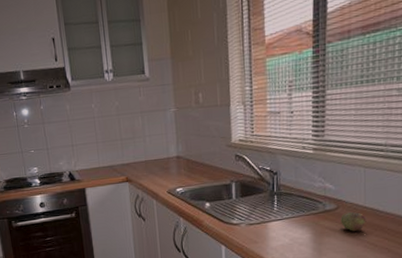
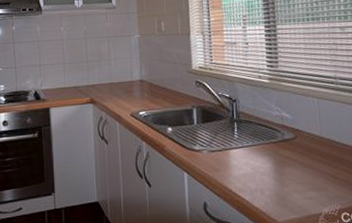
apple: present [340,211,366,231] -> none [299,141,325,162]

